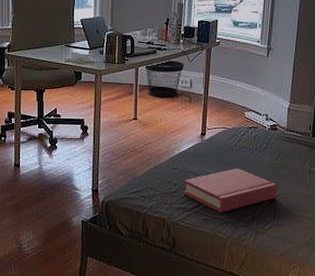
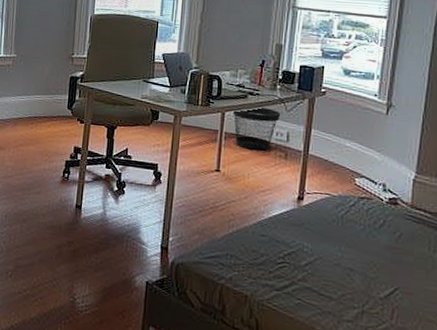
hardback book: present [184,168,278,212] -> none [272,245,397,299]

